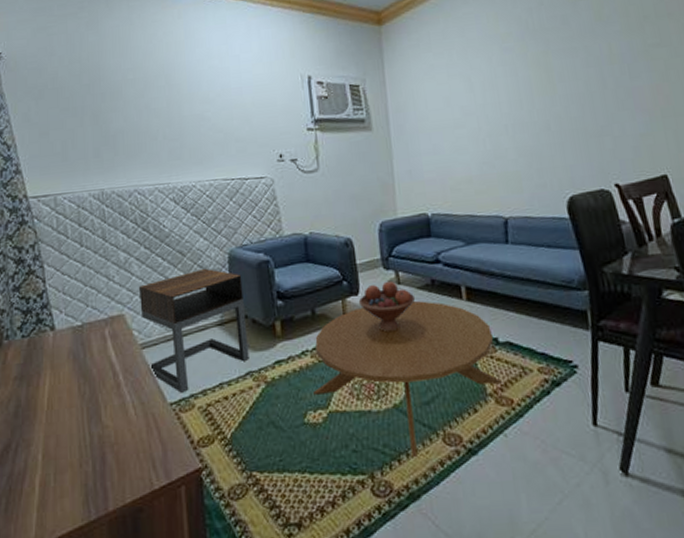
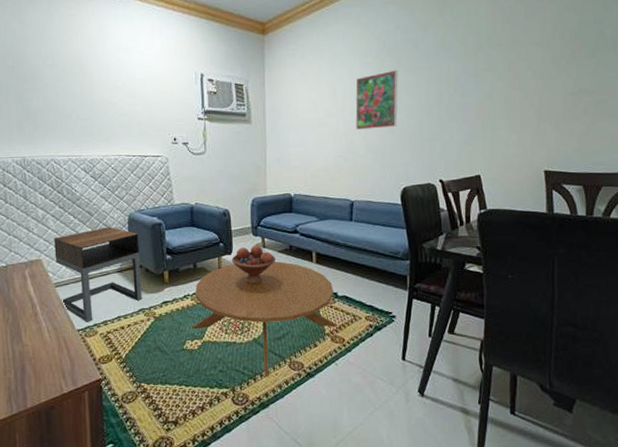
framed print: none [496,53,553,129] -> present [355,69,398,130]

